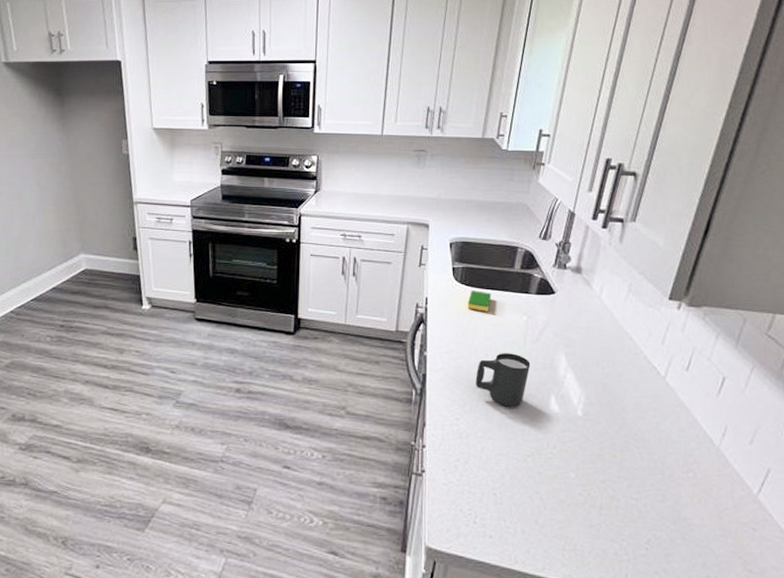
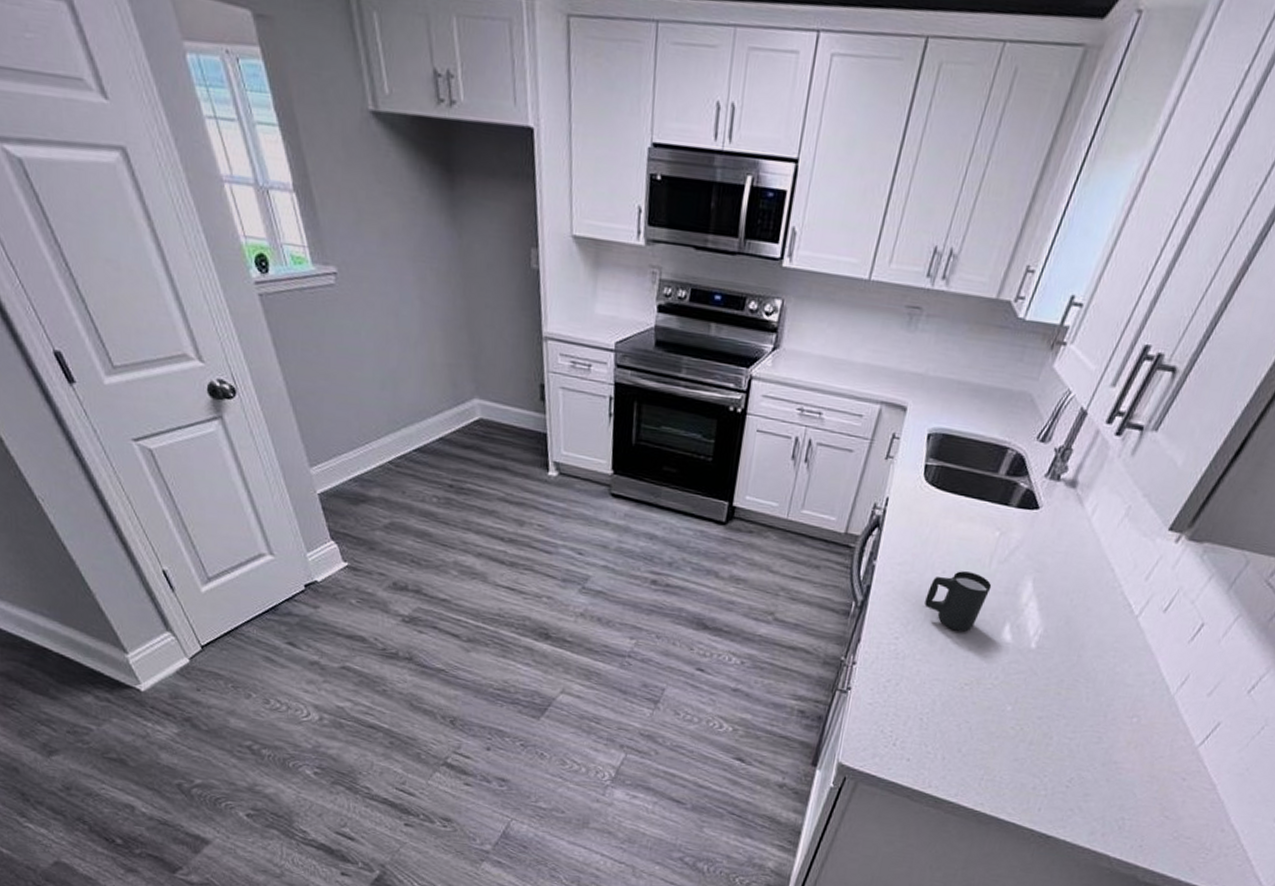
dish sponge: present [467,290,492,312] -> none [933,495,965,522]

